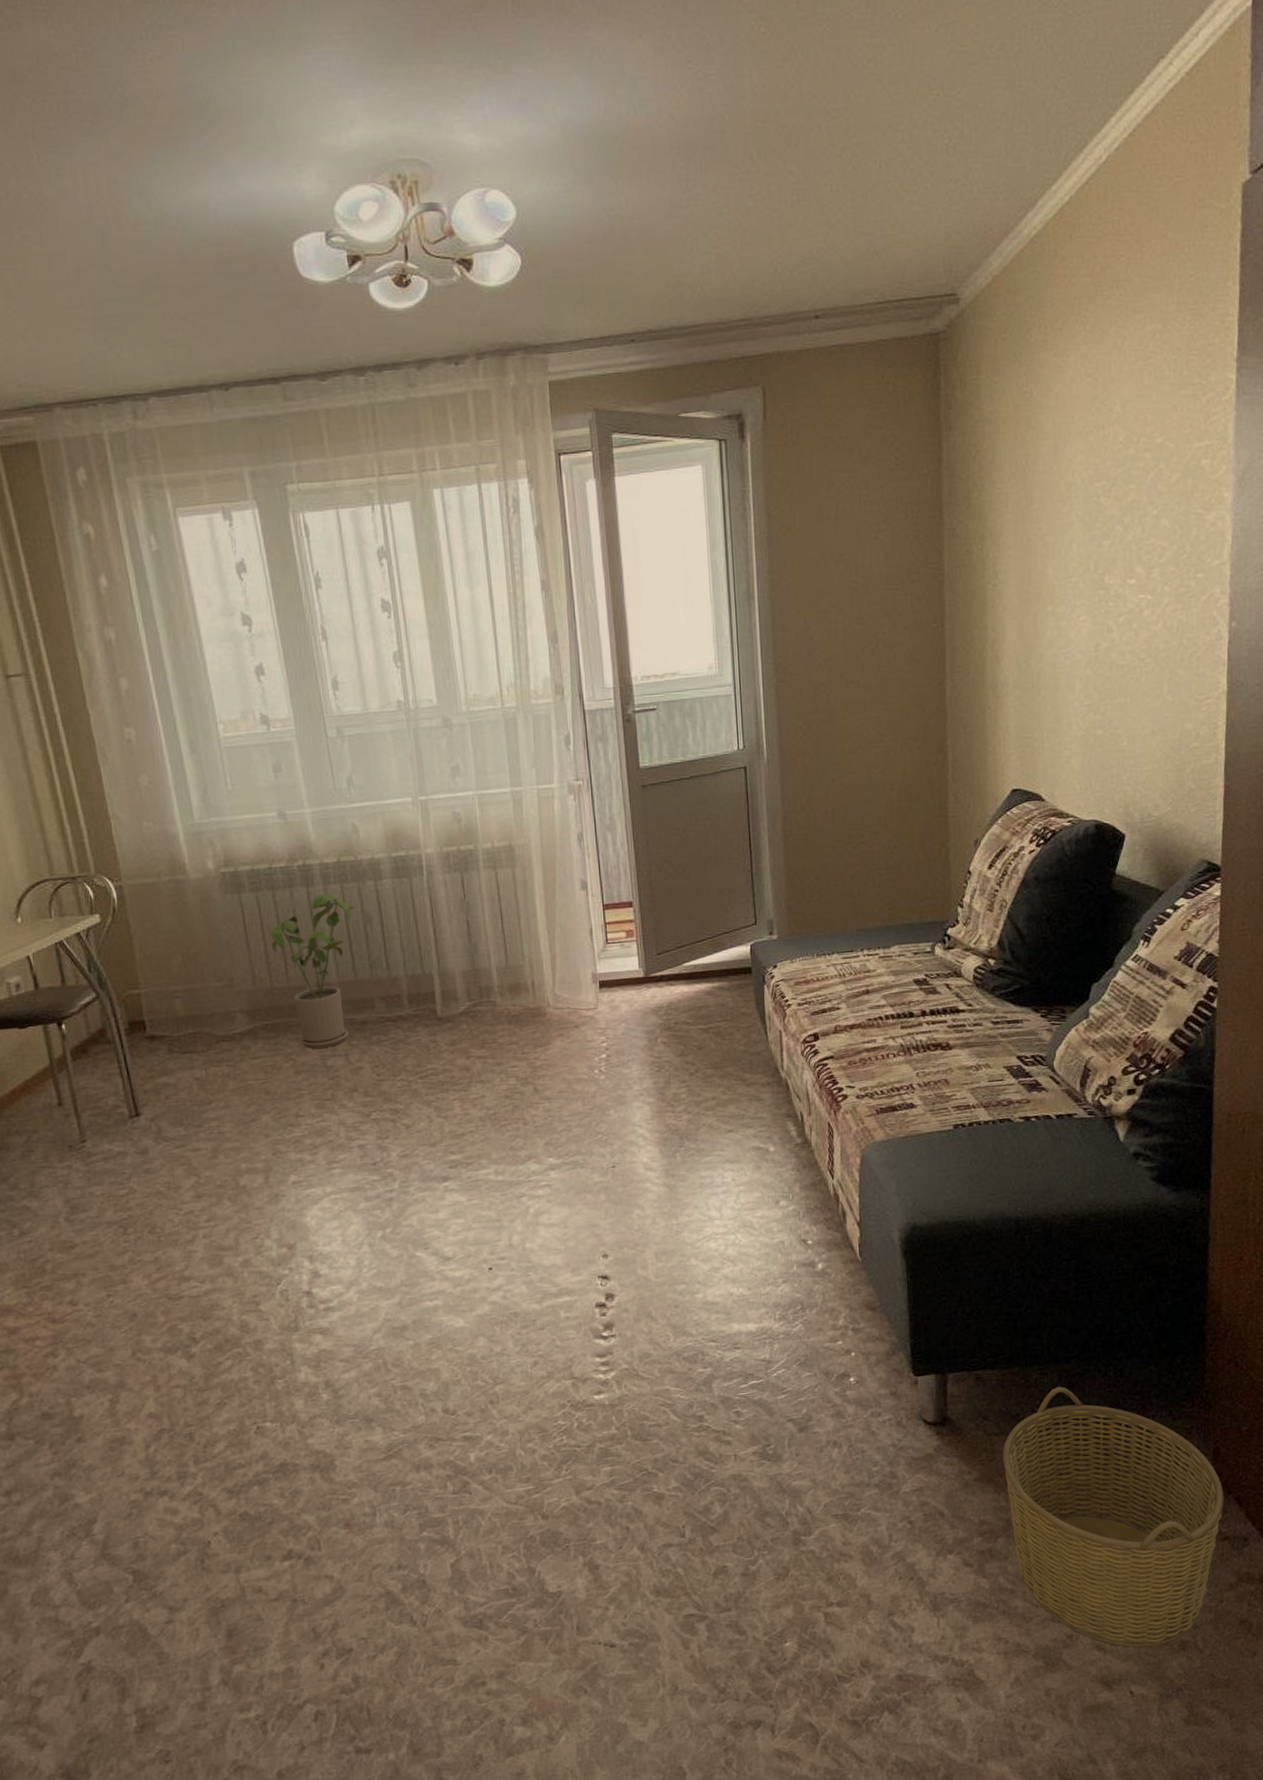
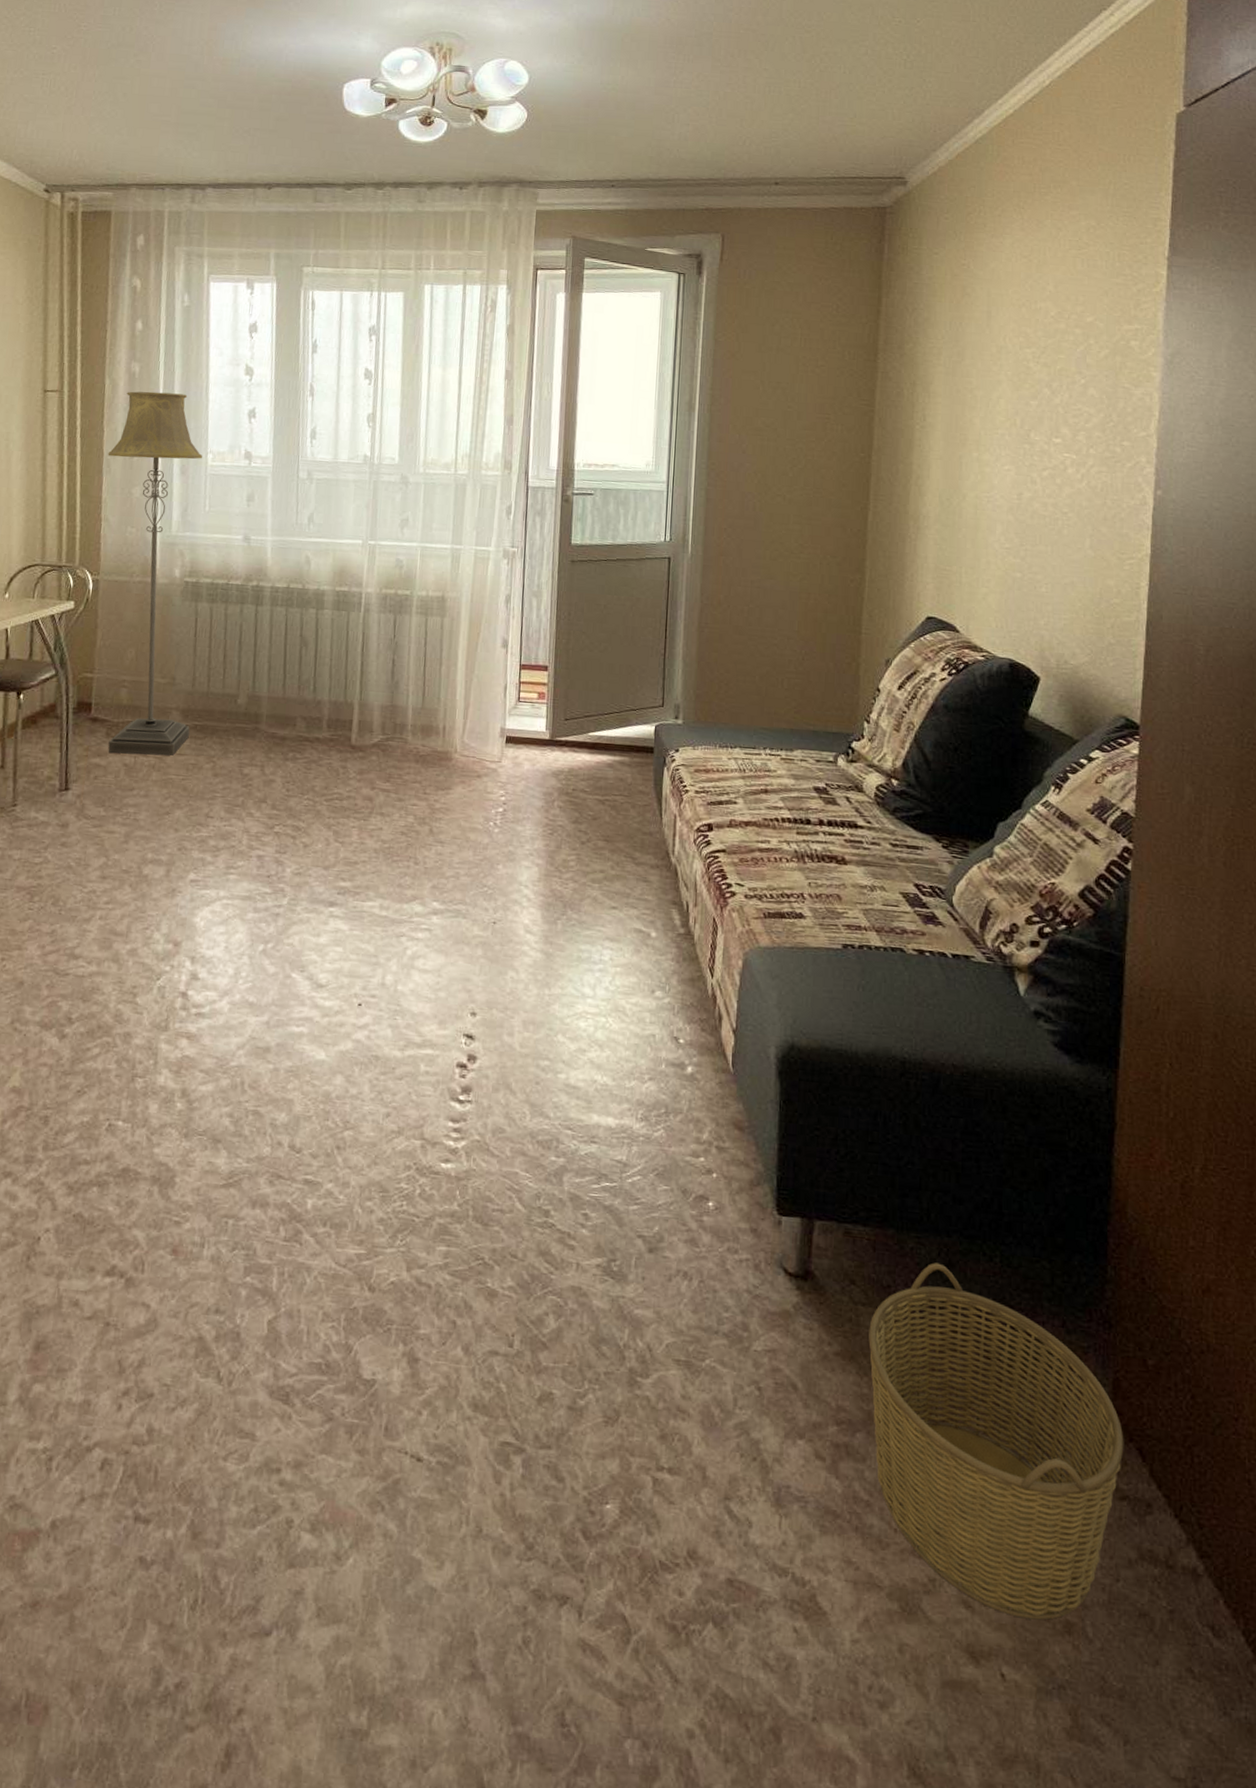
floor lamp: none [100,658,261,1069] -> present [108,391,202,756]
house plant: present [269,893,357,1049] -> none [215,613,297,756]

